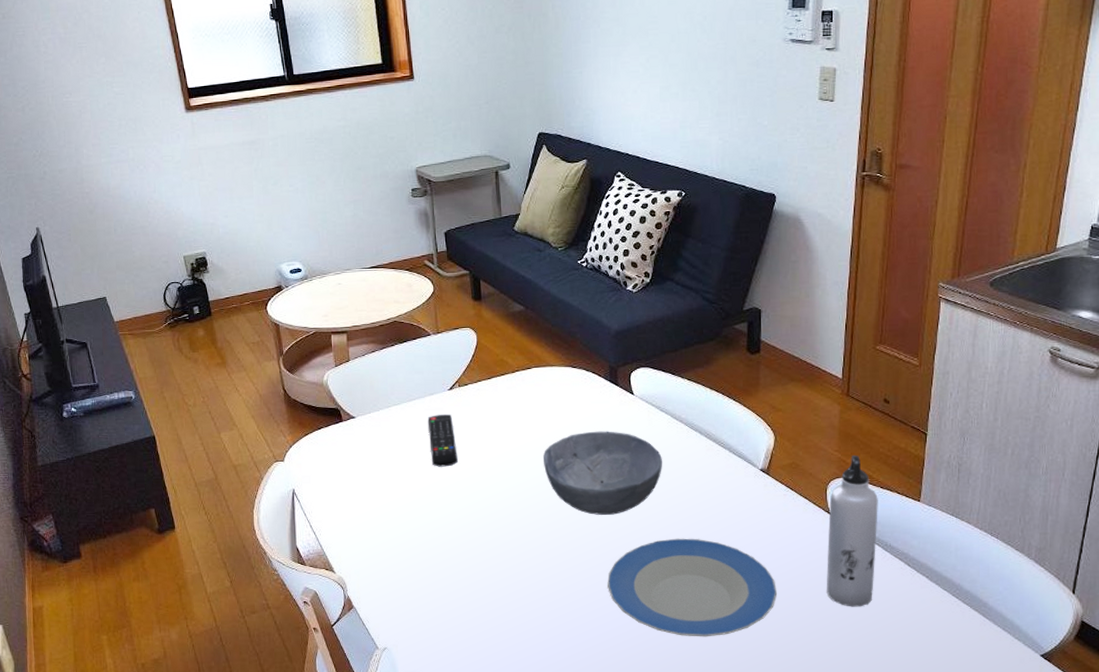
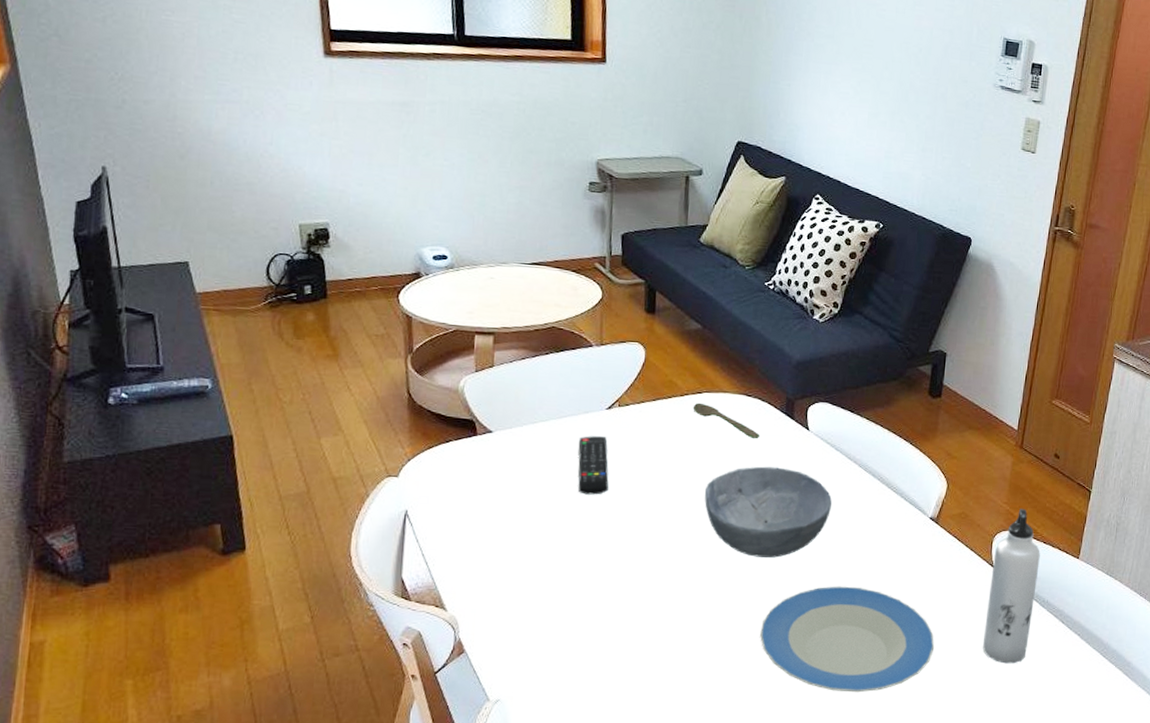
spoon: none [524,377,588,406] -> present [693,402,760,439]

